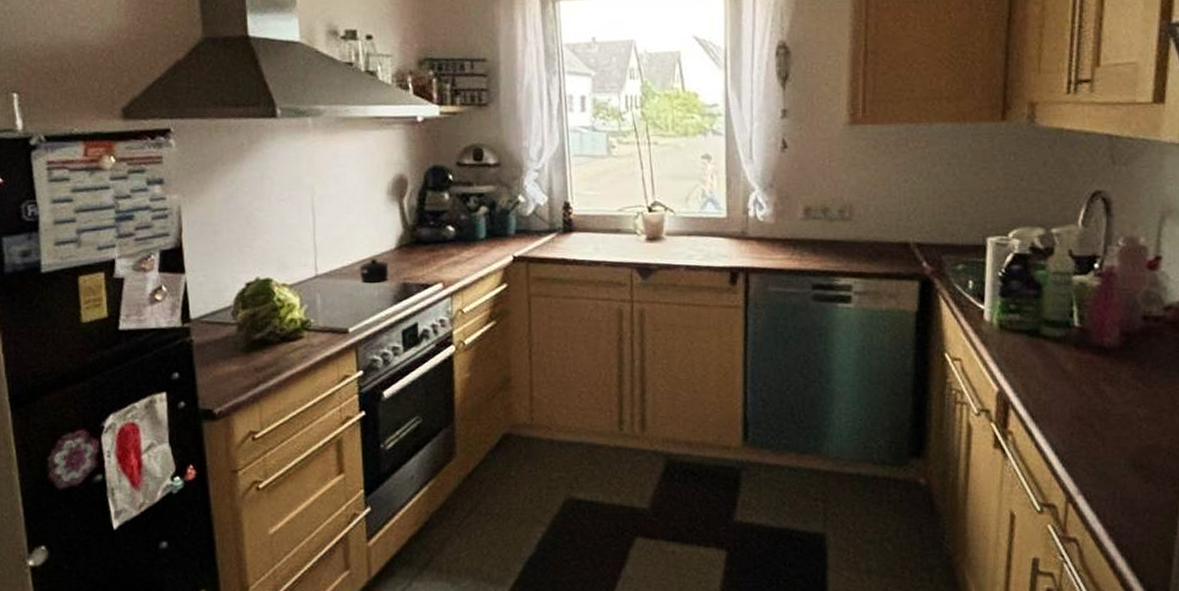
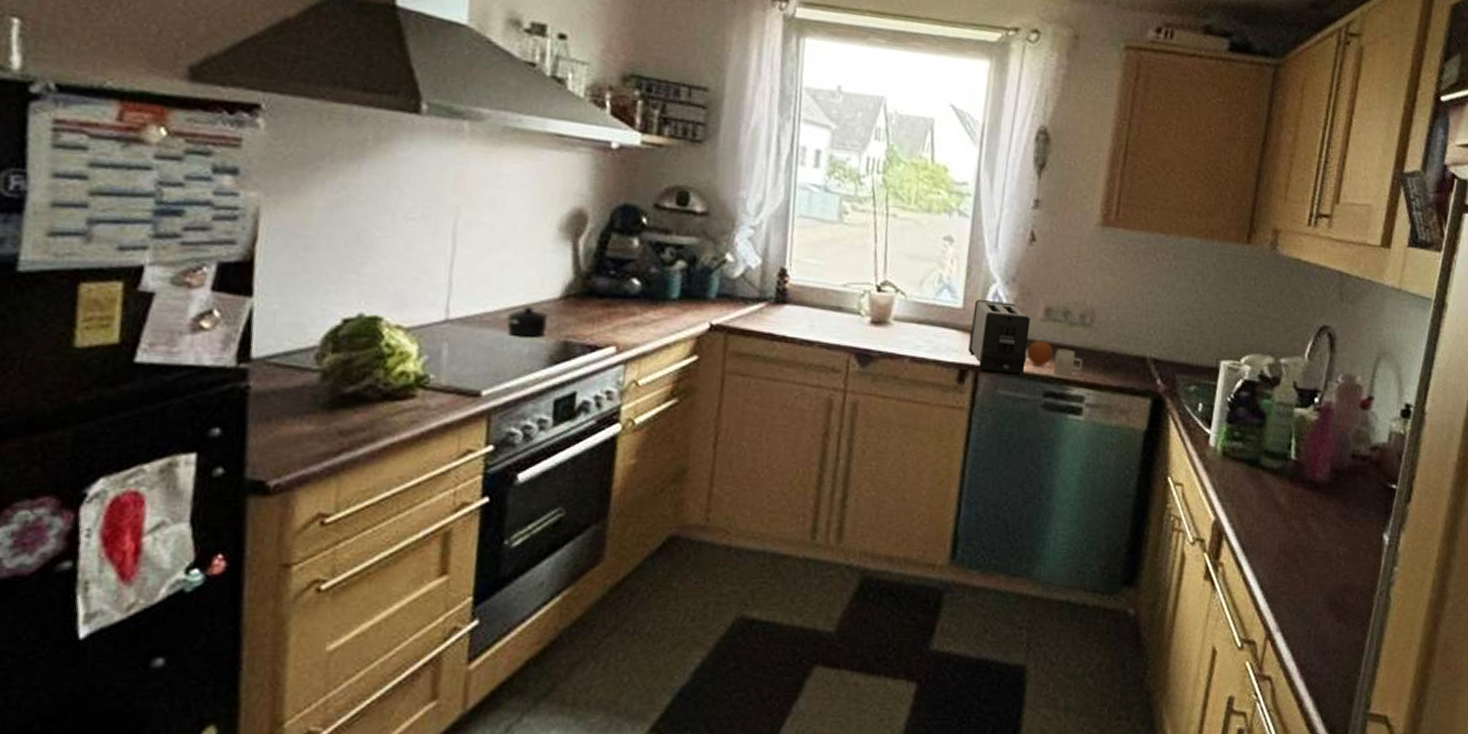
toaster: none [736,207,792,273] -> present [968,299,1031,375]
fruit: none [792,239,816,261] -> present [1027,341,1053,366]
mug: none [819,243,847,270] -> present [1054,348,1084,378]

